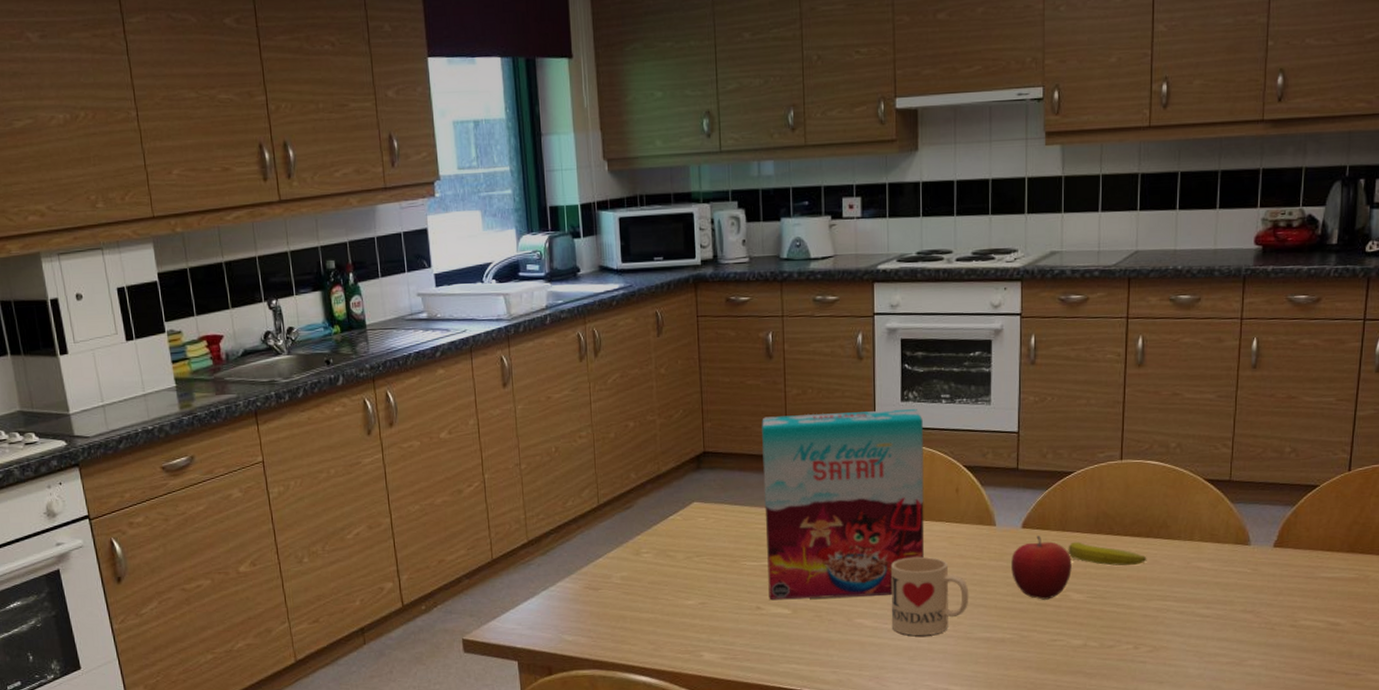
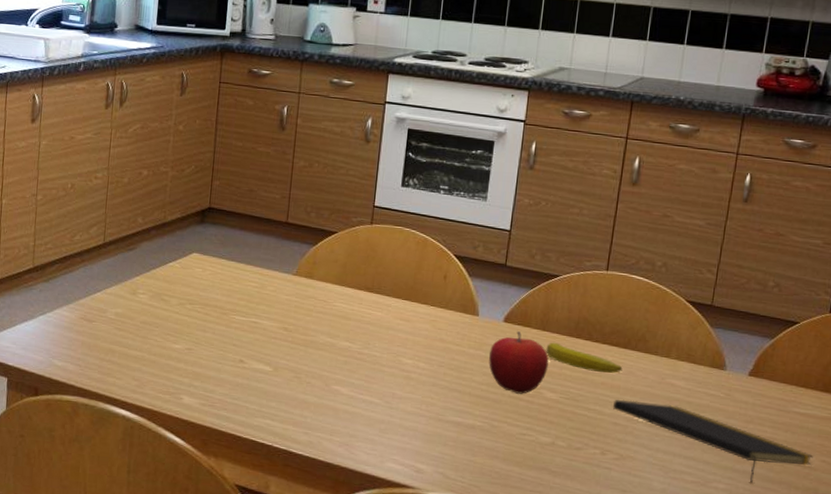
cereal box: present [762,408,925,601] -> none [253,183,420,367]
mug: present [891,556,969,636] -> none [367,334,446,412]
notepad: none [1140,588,1344,655] -> present [612,399,813,482]

